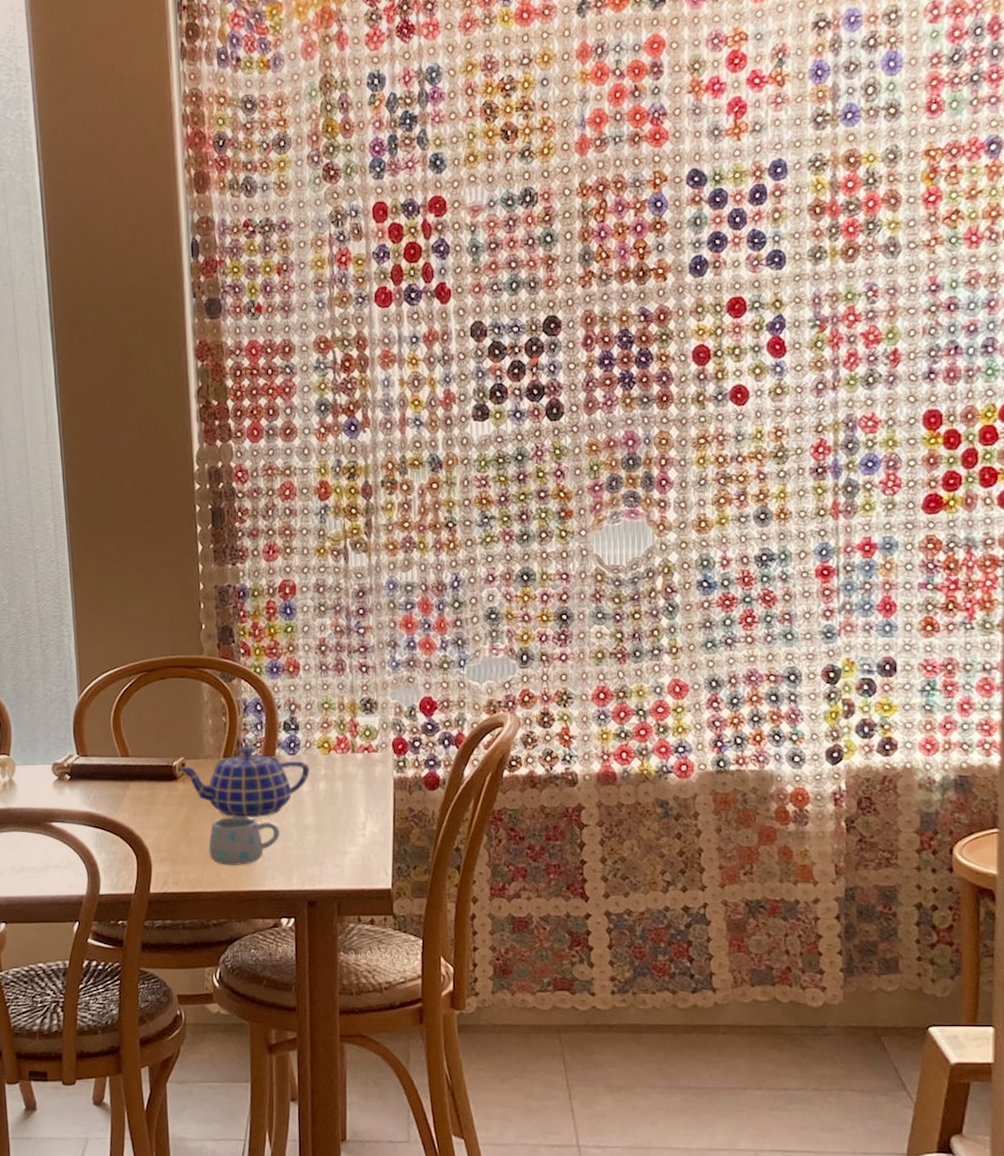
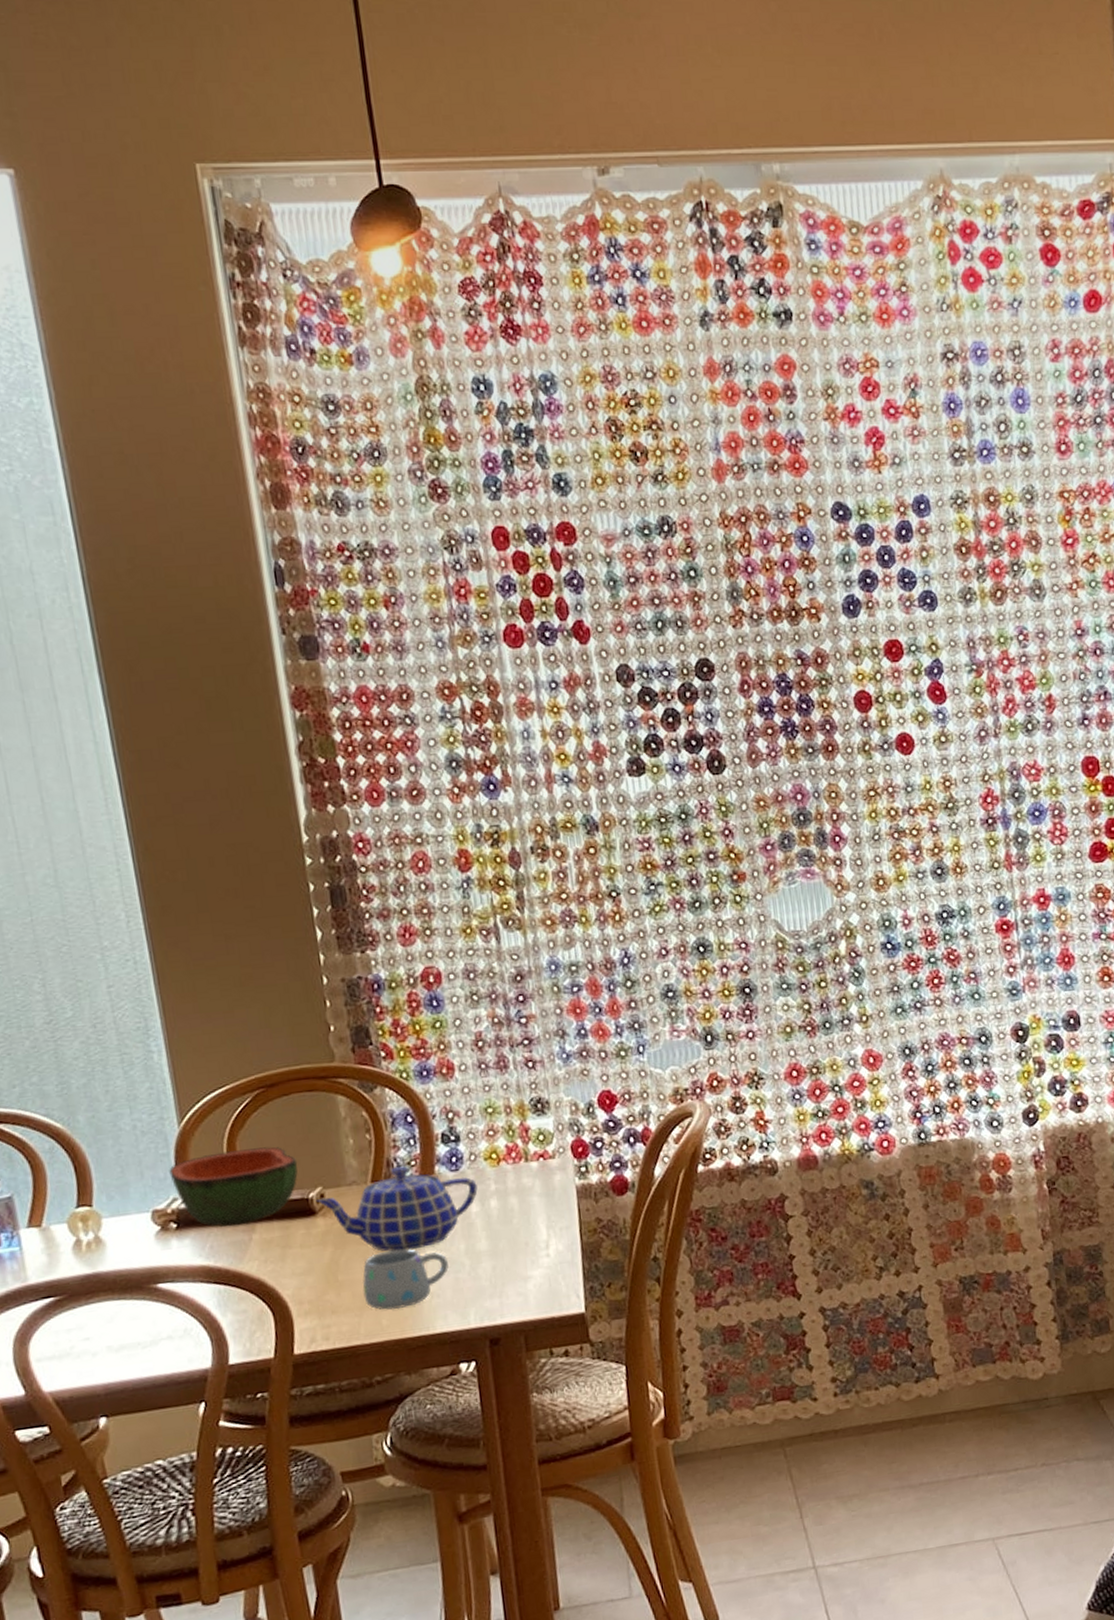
bowl: none [68,720,167,783] -> present [169,1146,298,1227]

